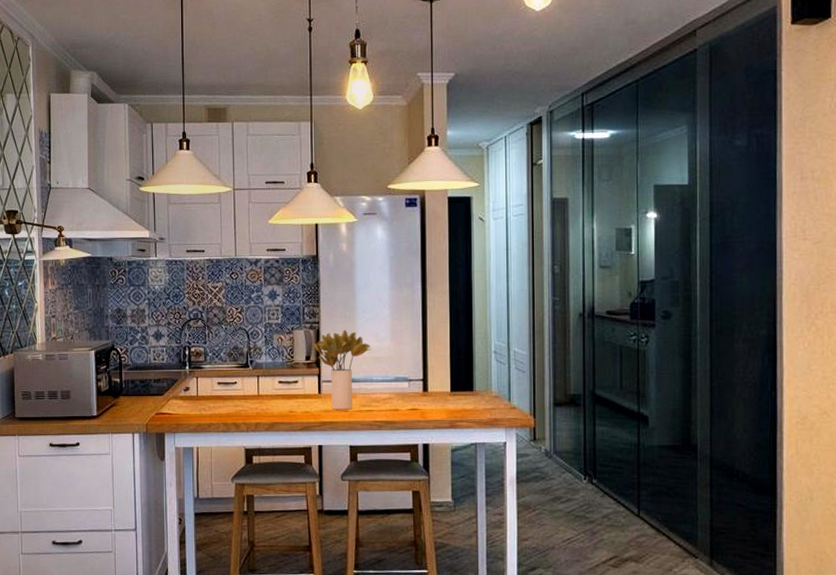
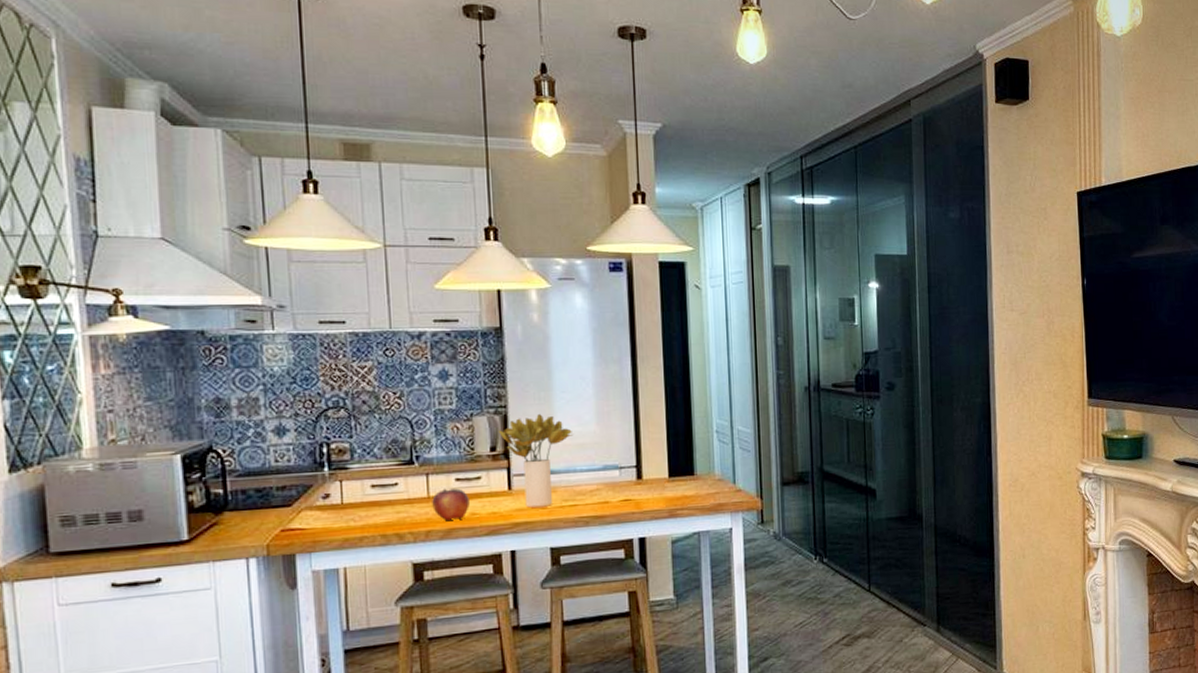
fruit: none [261,388,289,416] -> present [432,488,471,522]

